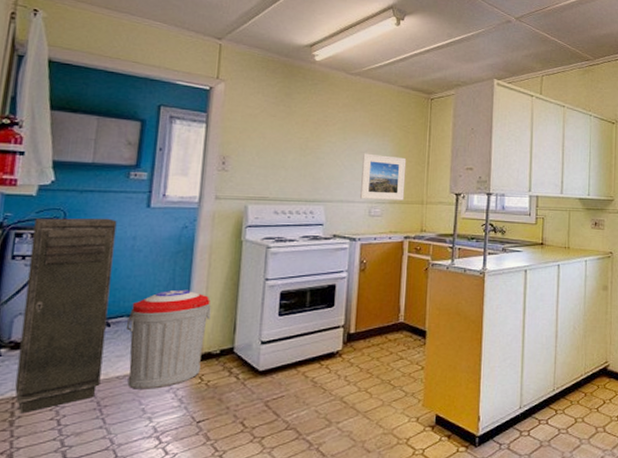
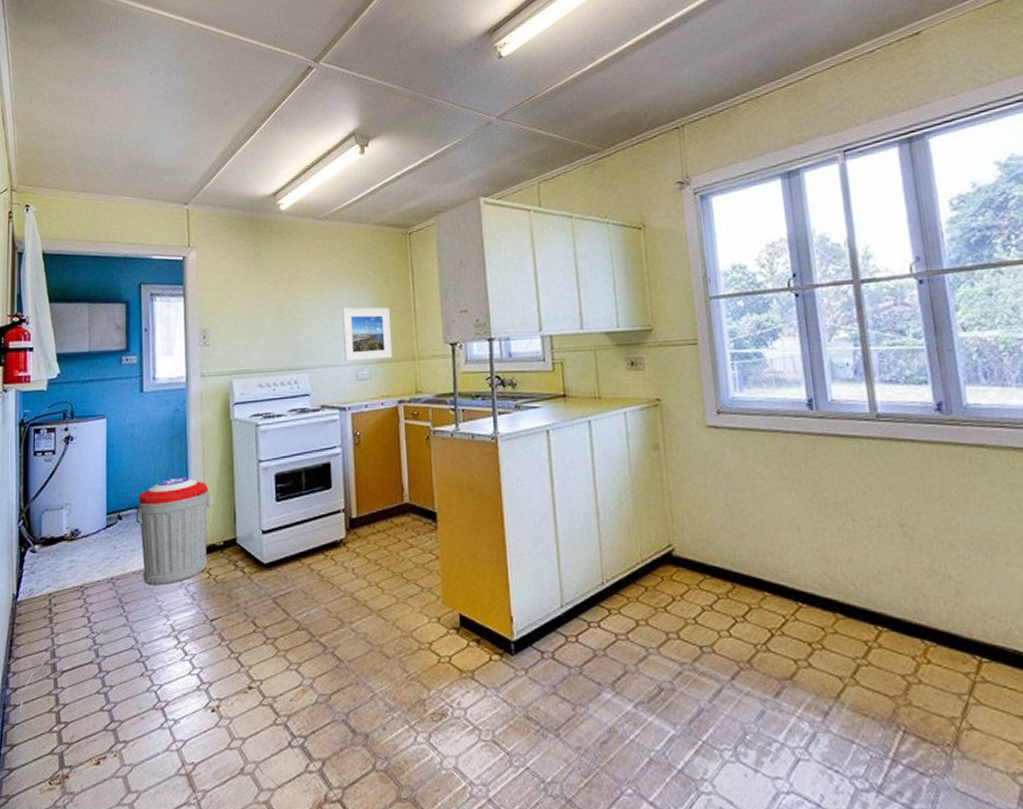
storage cabinet: present [15,218,117,414] -> none [48,407,119,610]

